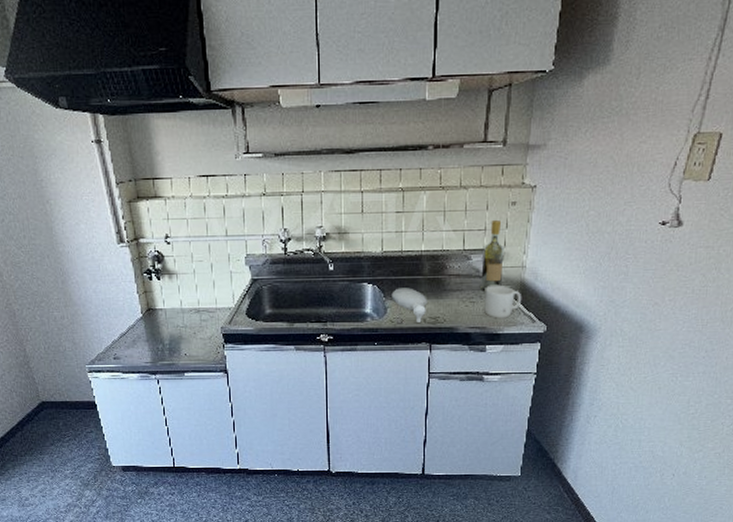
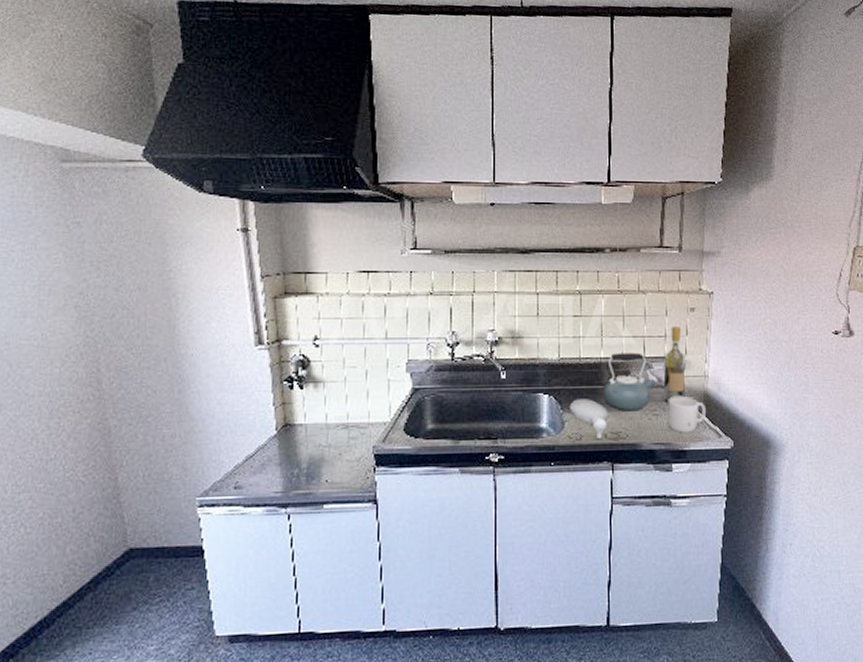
kettle: none [423,245,477,299] -> present [603,352,659,412]

